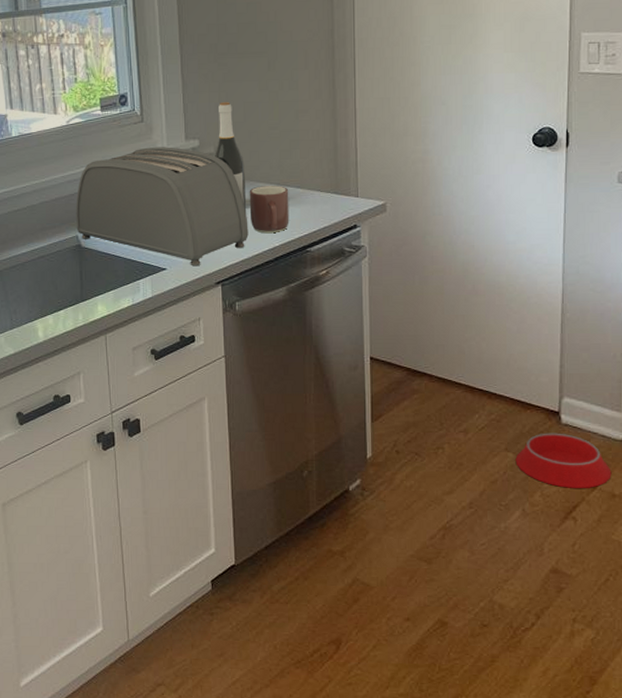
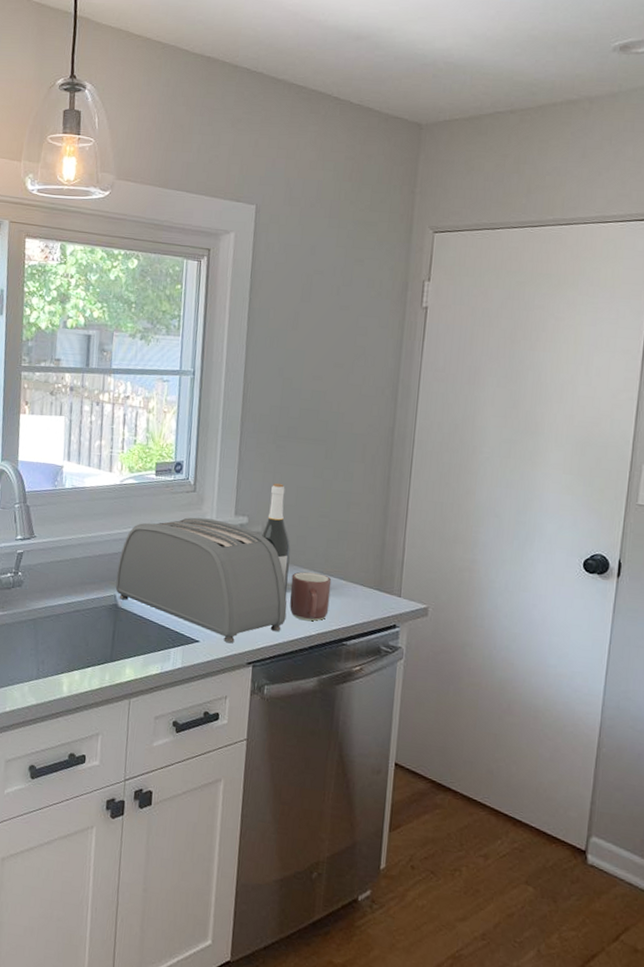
pet bowl: present [515,433,612,488] -> none [535,871,636,939]

